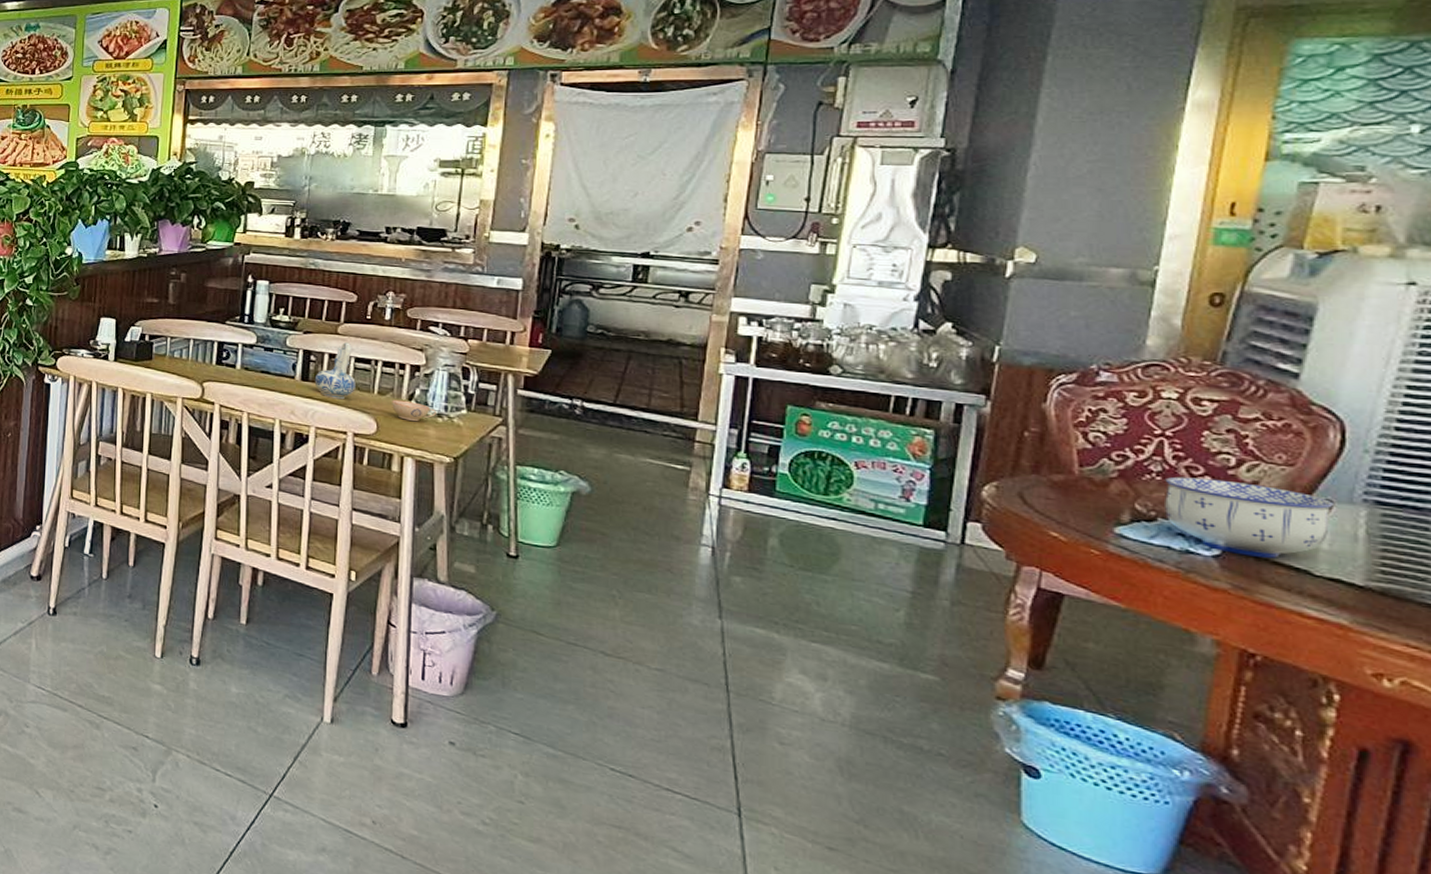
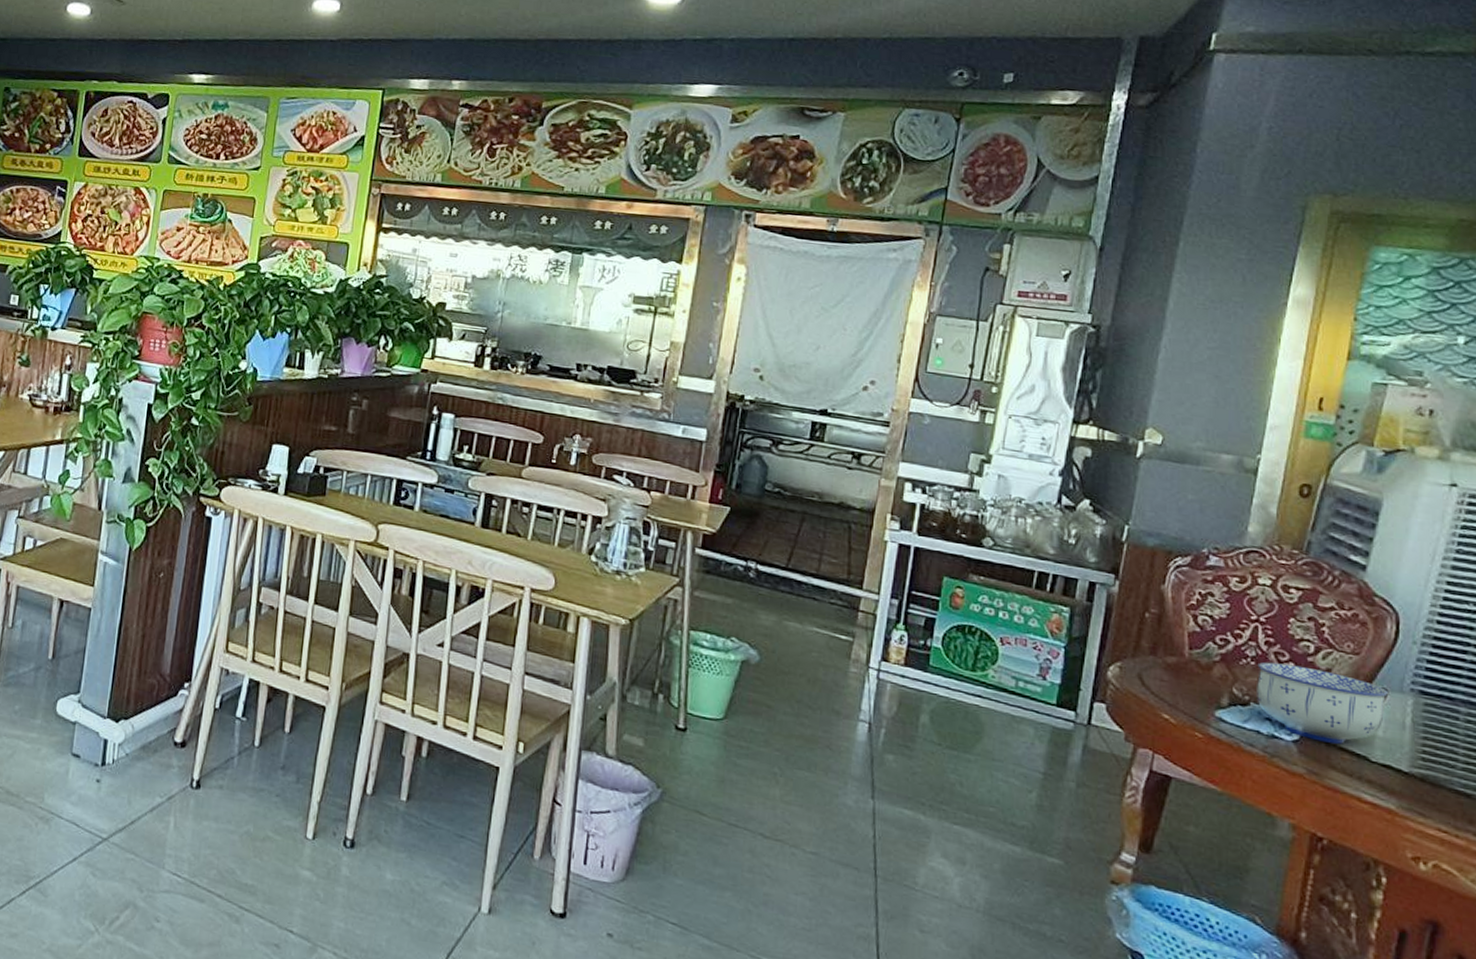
ceramic pitcher: present [314,342,356,400] -> none [494,487,537,551]
teacup: present [392,400,436,422] -> none [571,553,615,579]

